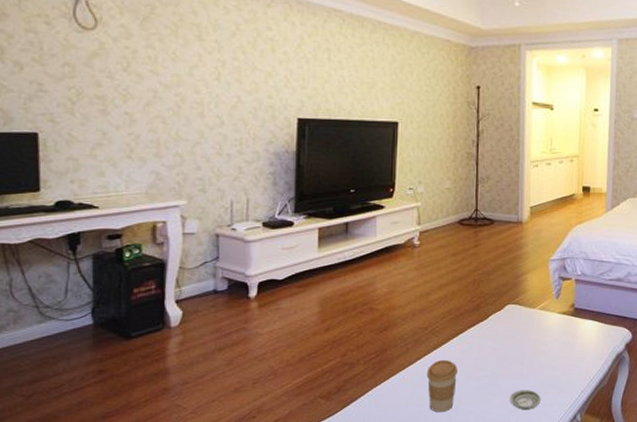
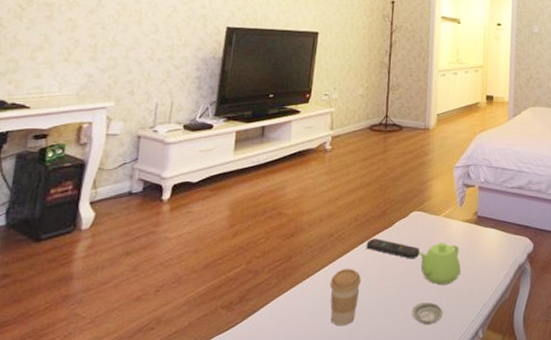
remote control: none [461,331,515,350] -> present [366,238,419,259]
teapot: none [515,333,558,373] -> present [419,242,461,285]

